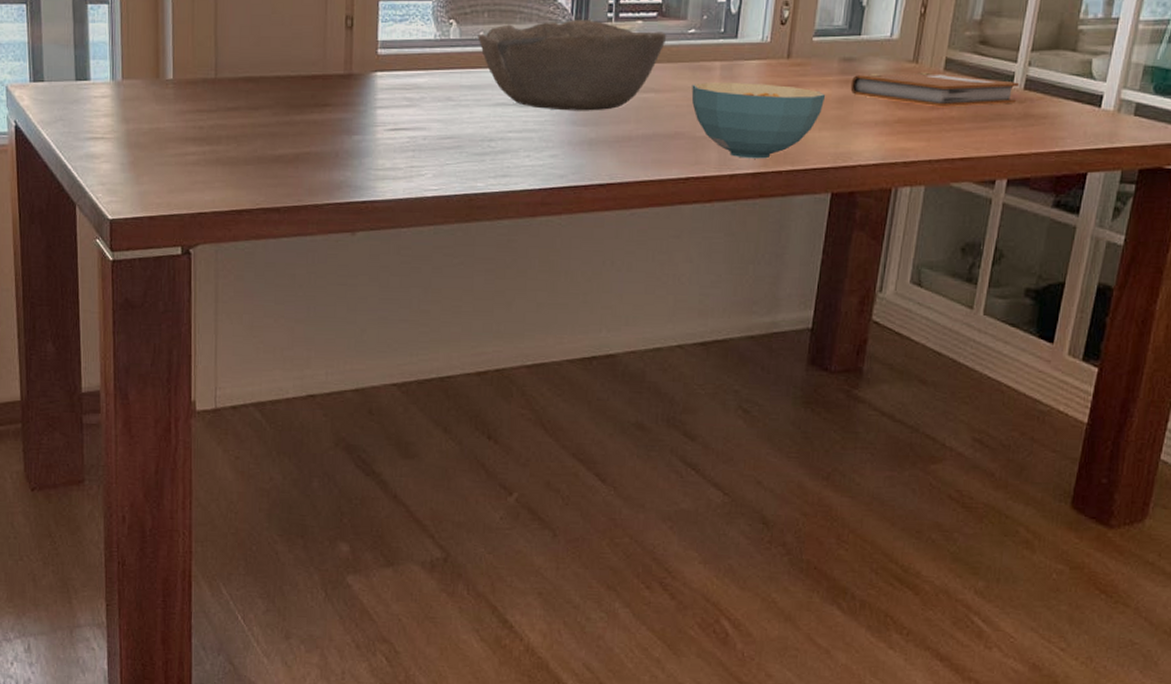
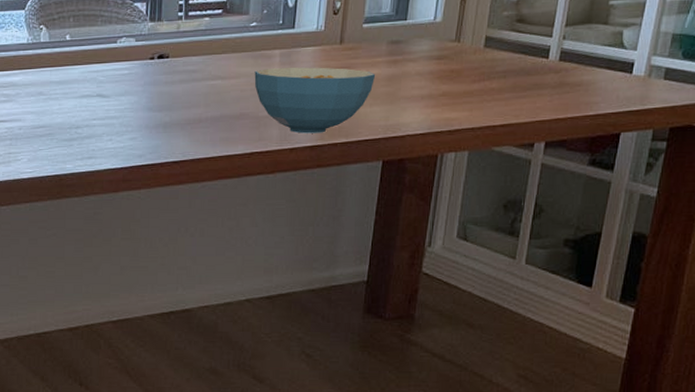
bowl: present [478,19,667,111] -> none [65,19,231,99]
notebook: present [850,72,1020,108] -> none [398,49,555,81]

